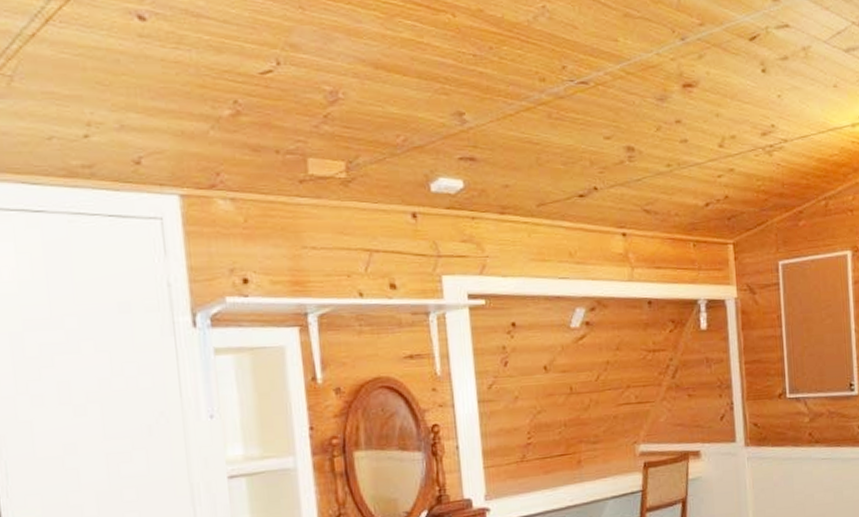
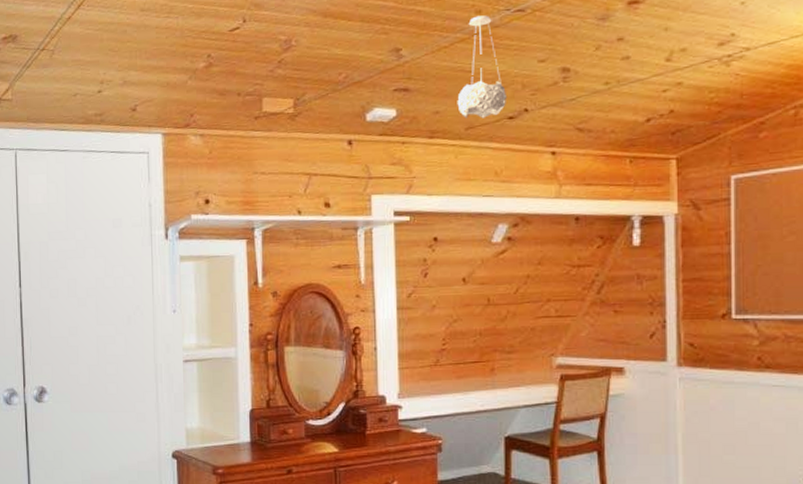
pendant light: none [526,84,577,195] -> present [457,15,508,119]

